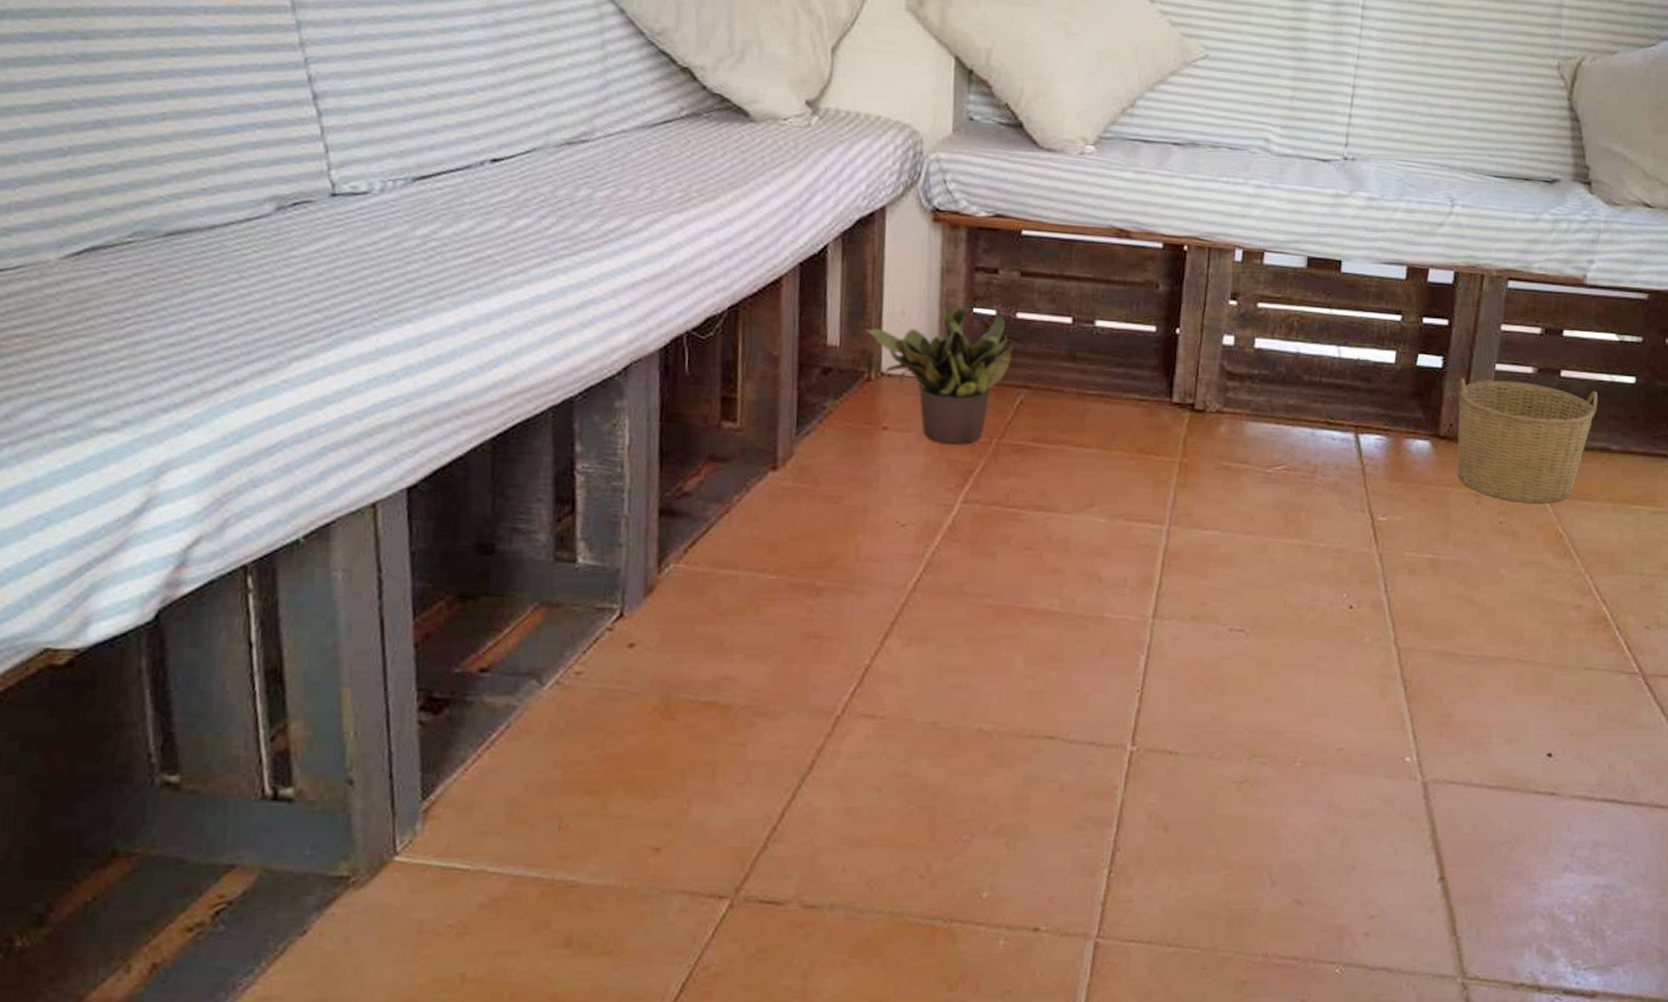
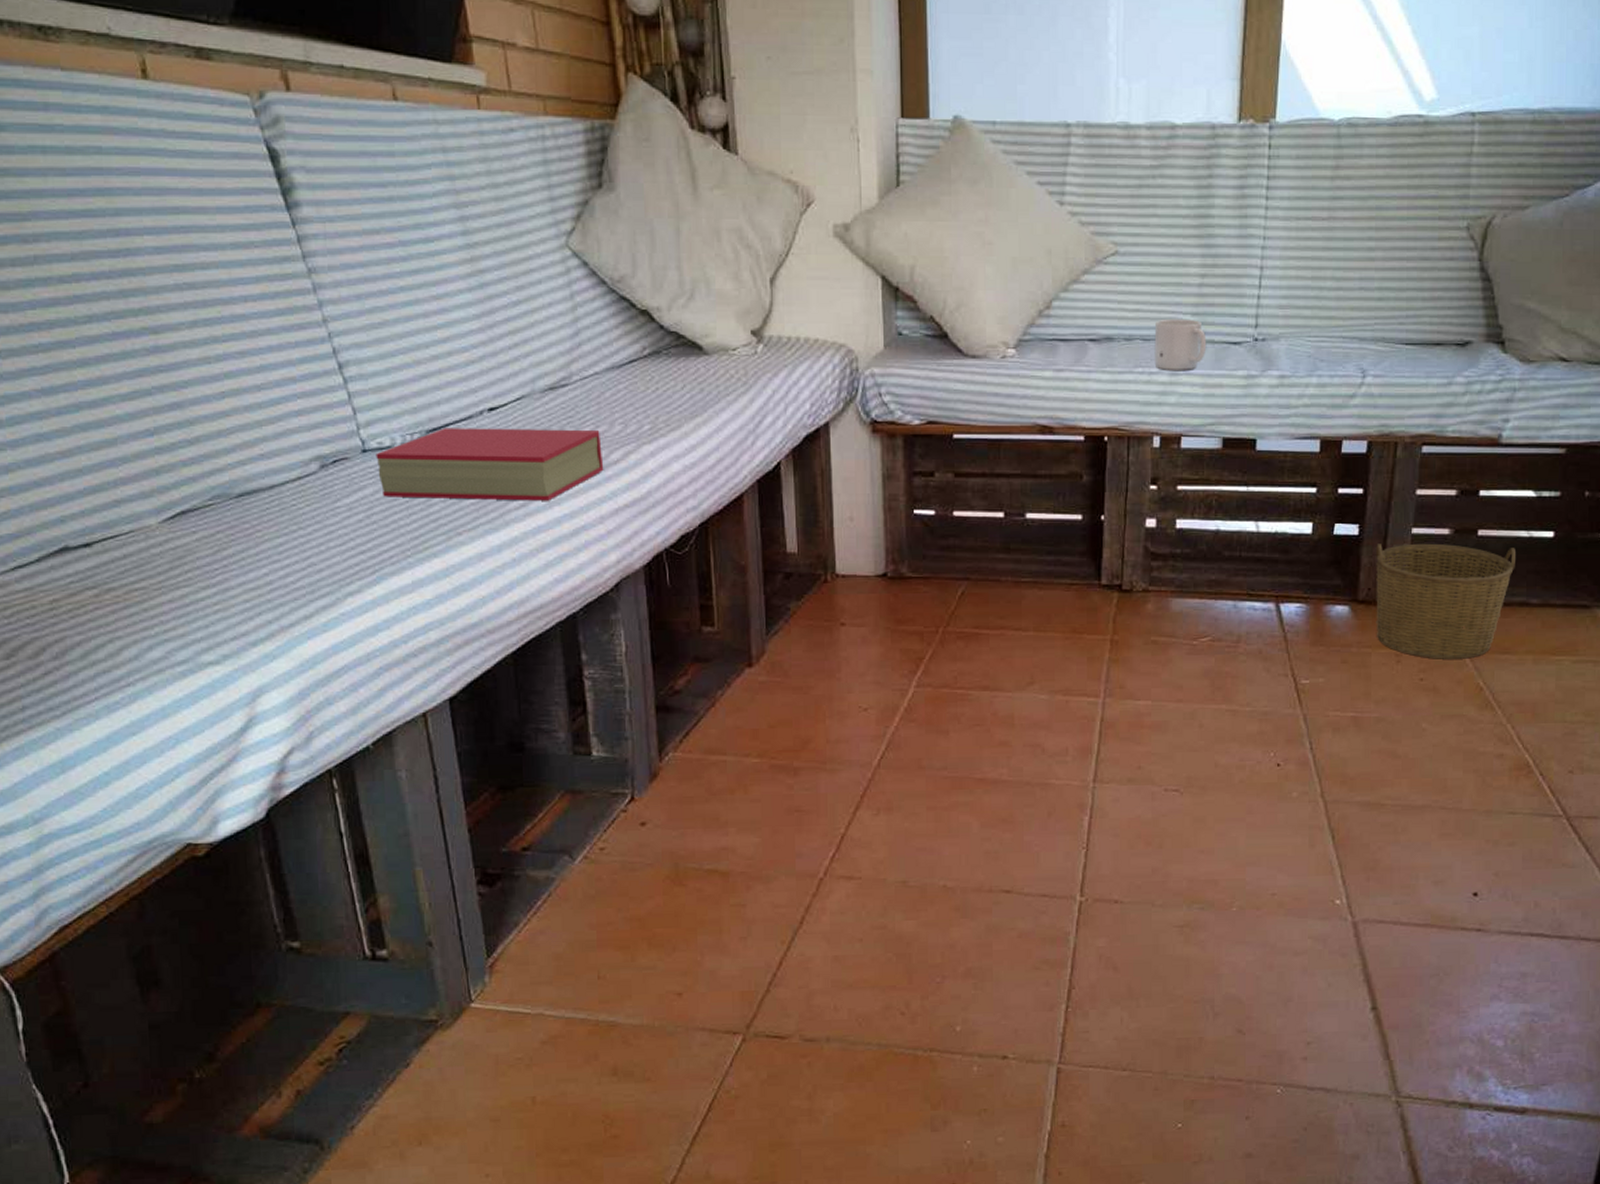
book: none [347,176,623,268] -> present [375,428,604,501]
potted plant: present [864,303,1014,445] -> none [818,507,953,635]
mug: none [1240,129,1296,185] -> present [1154,318,1207,372]

